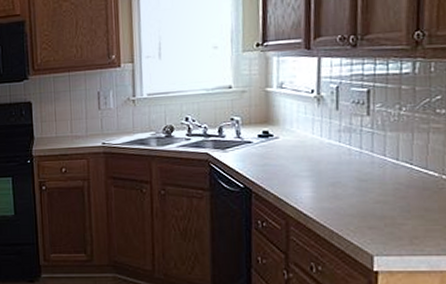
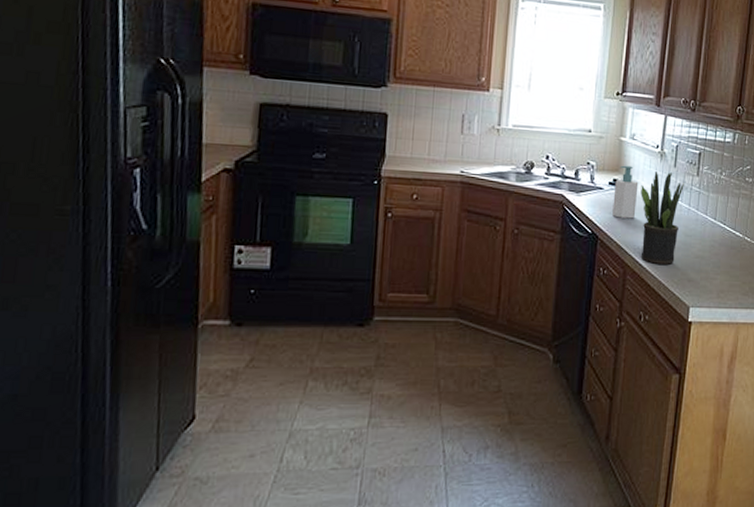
soap bottle: none [264,115,294,170] -> present [612,165,639,219]
potted plant: none [297,116,351,213] -> present [640,171,684,264]

